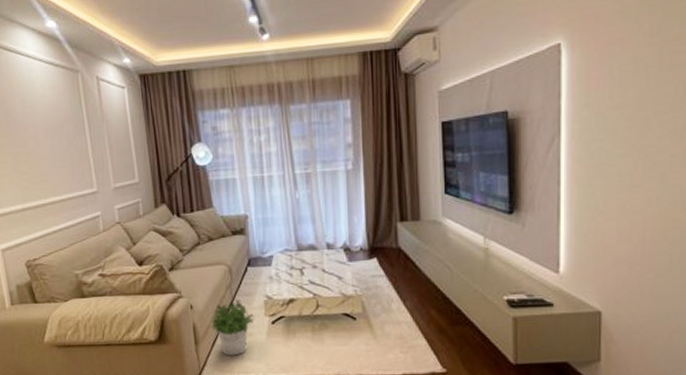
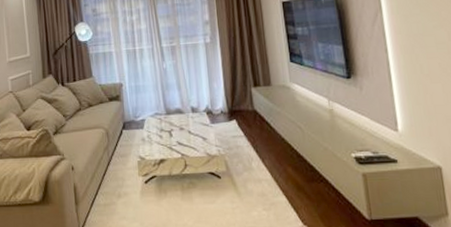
potted plant: present [211,299,254,356] -> none [90,160,129,216]

